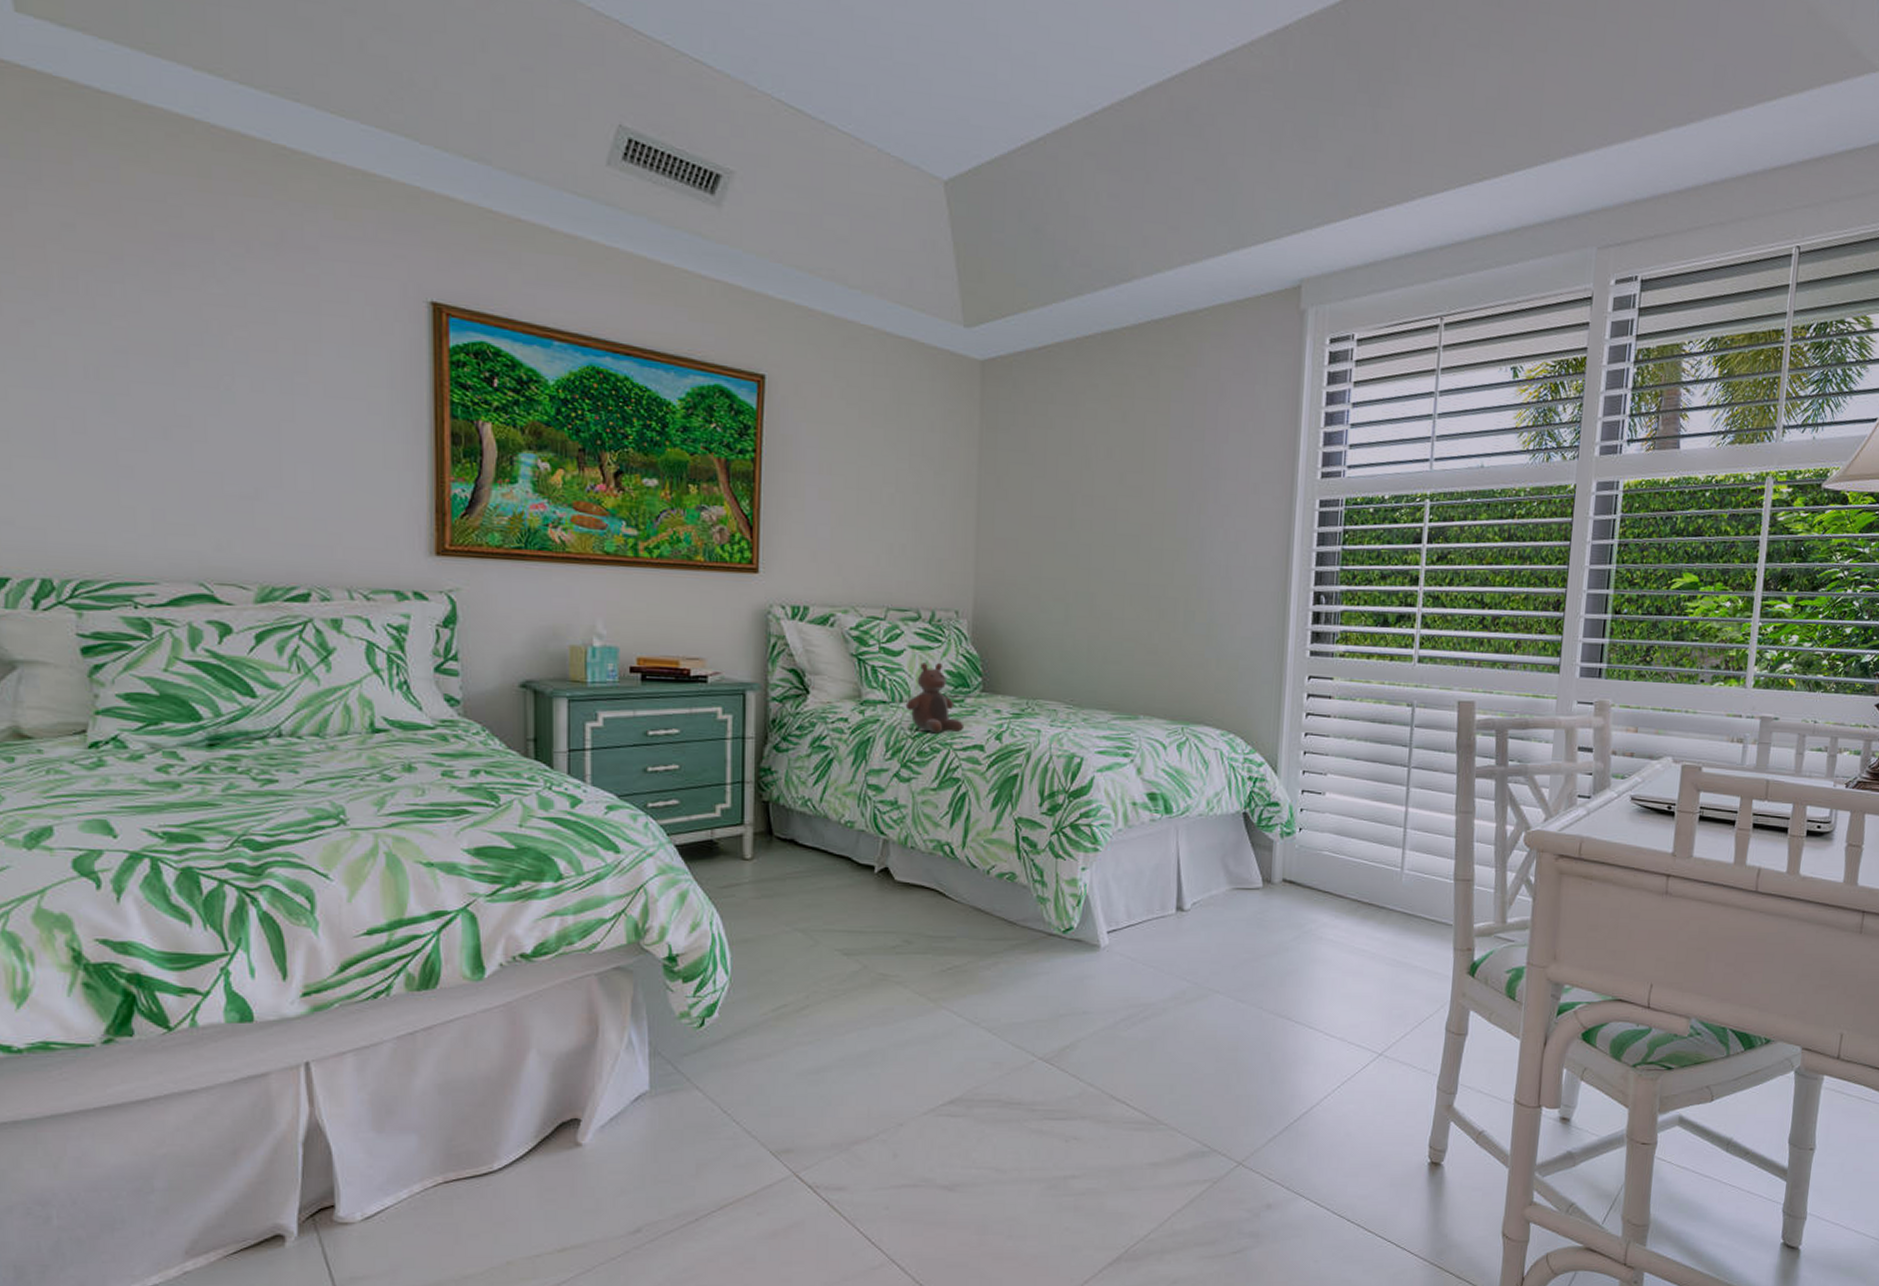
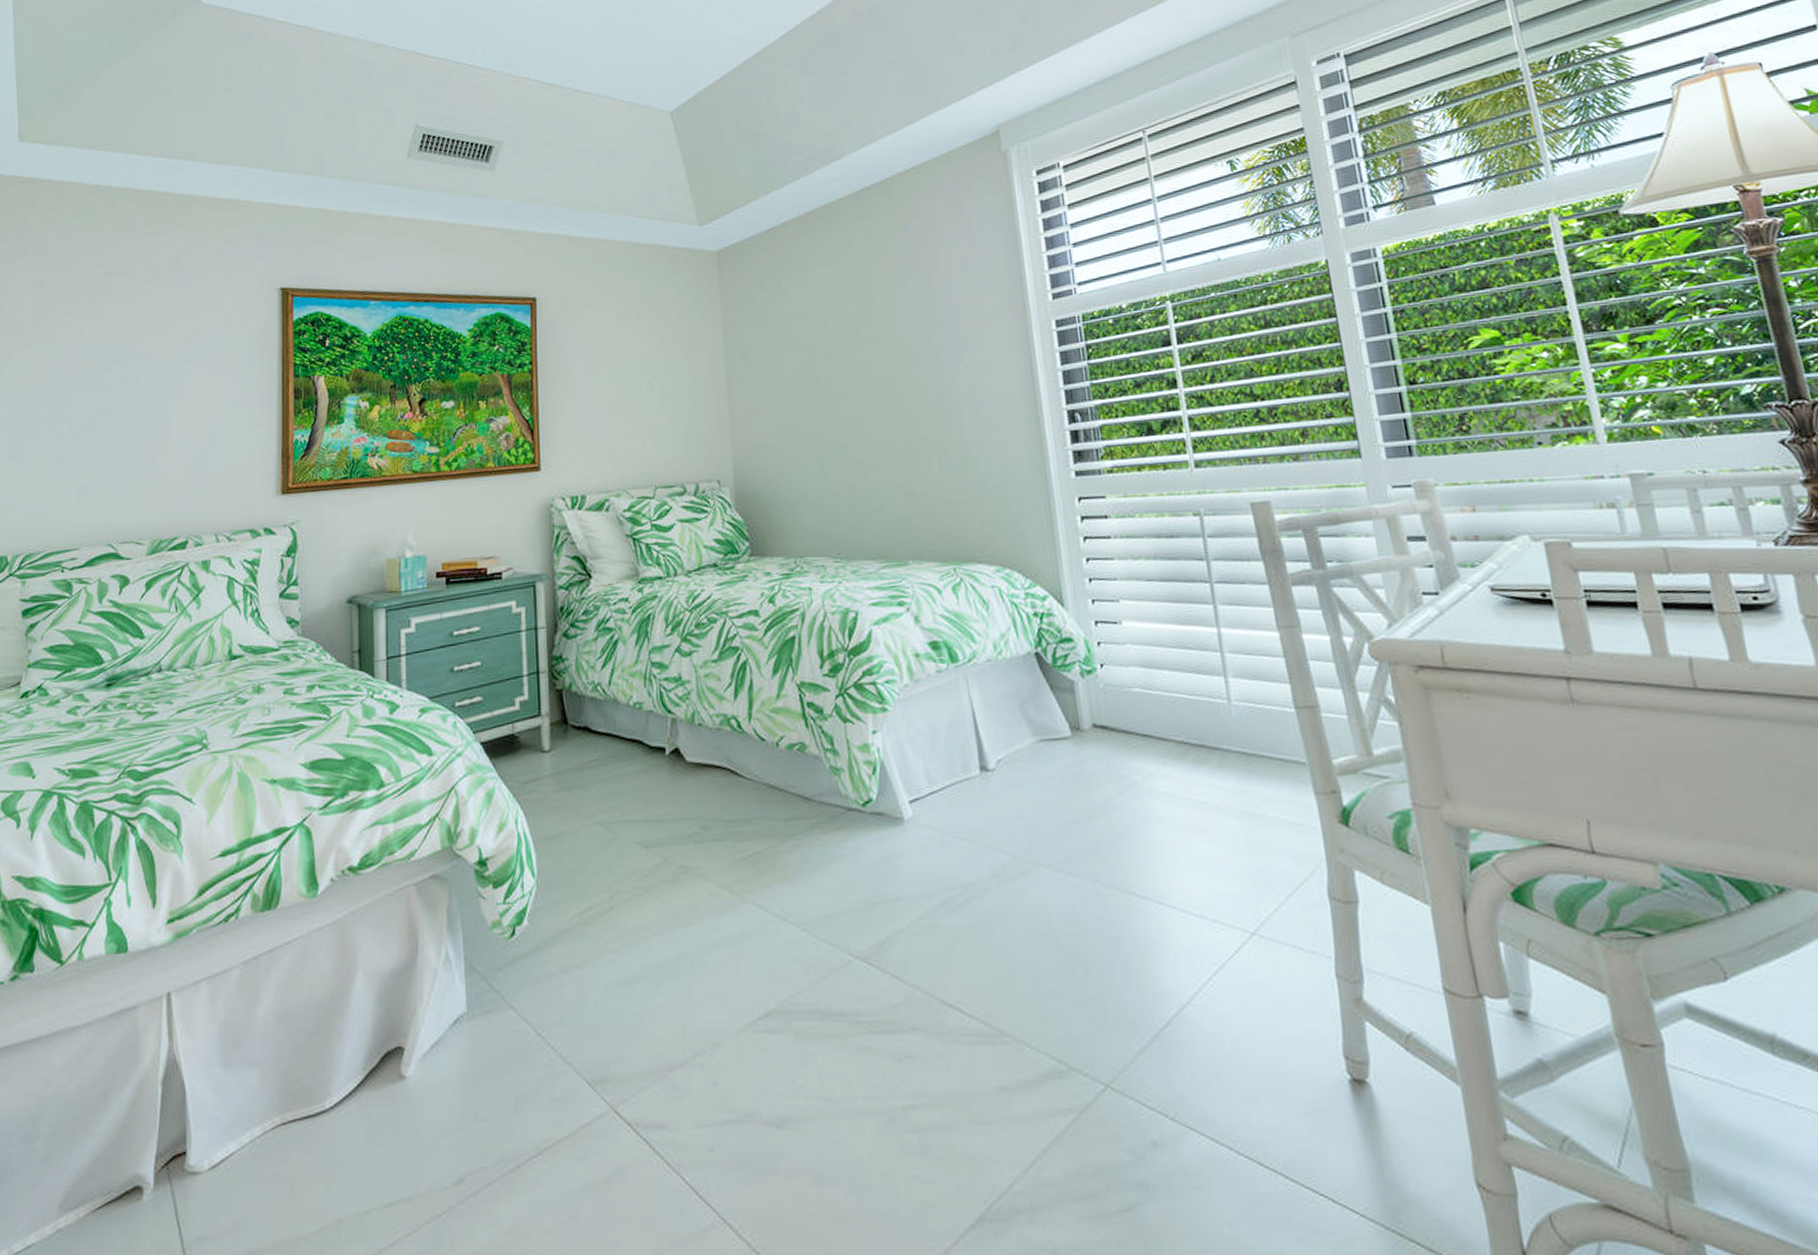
stuffed bear: present [905,662,963,734] -> none [680,532,737,604]

